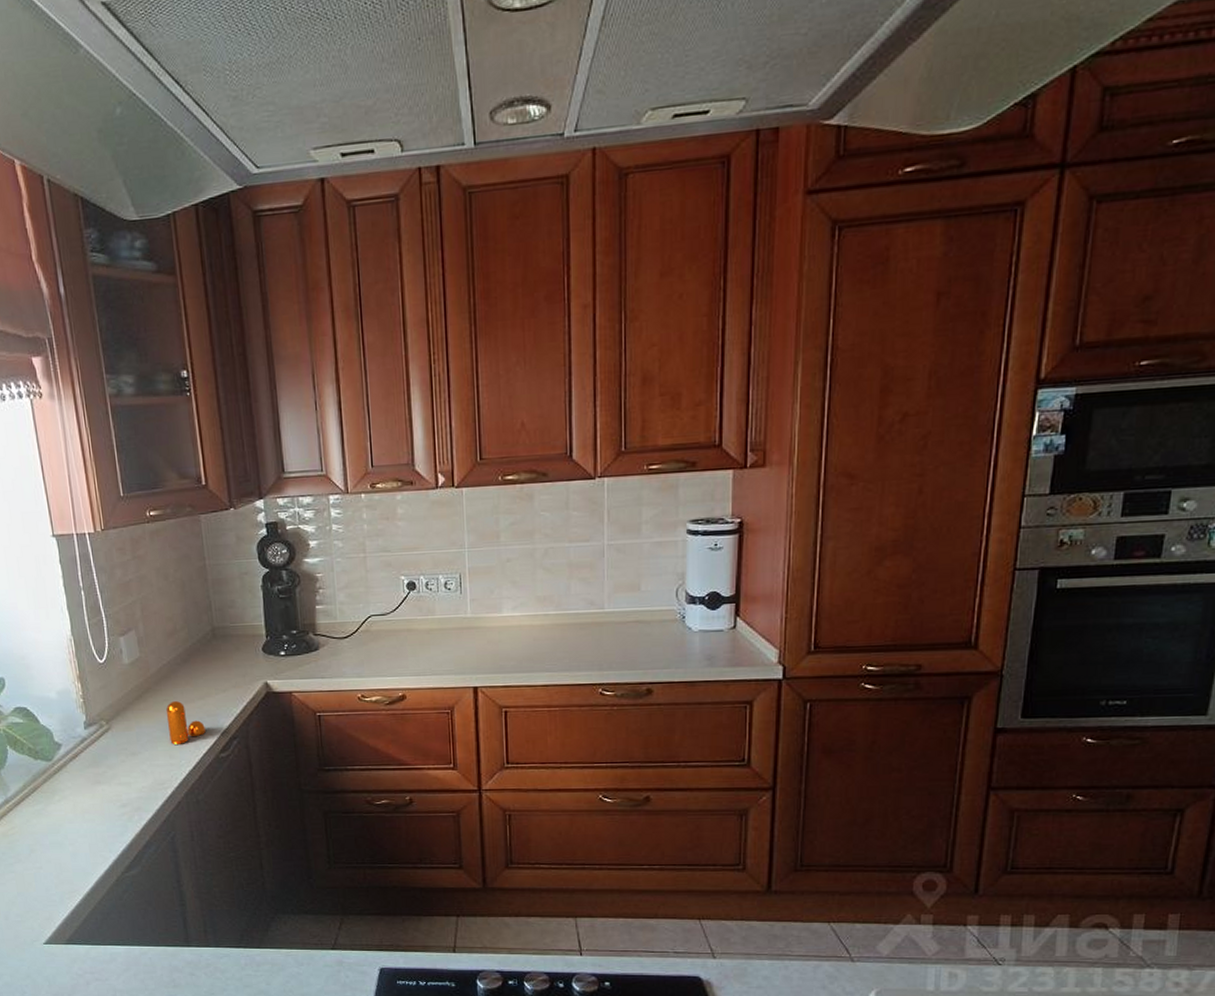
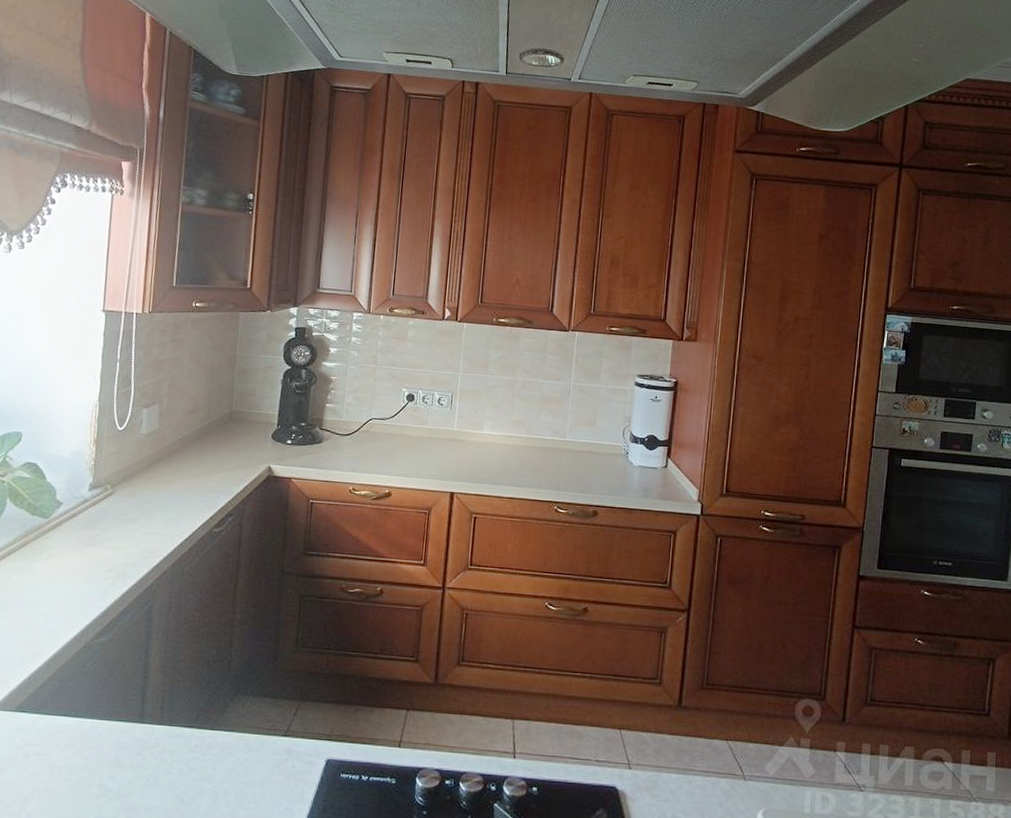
pepper shaker: present [165,700,206,744] -> none [169,473,205,516]

